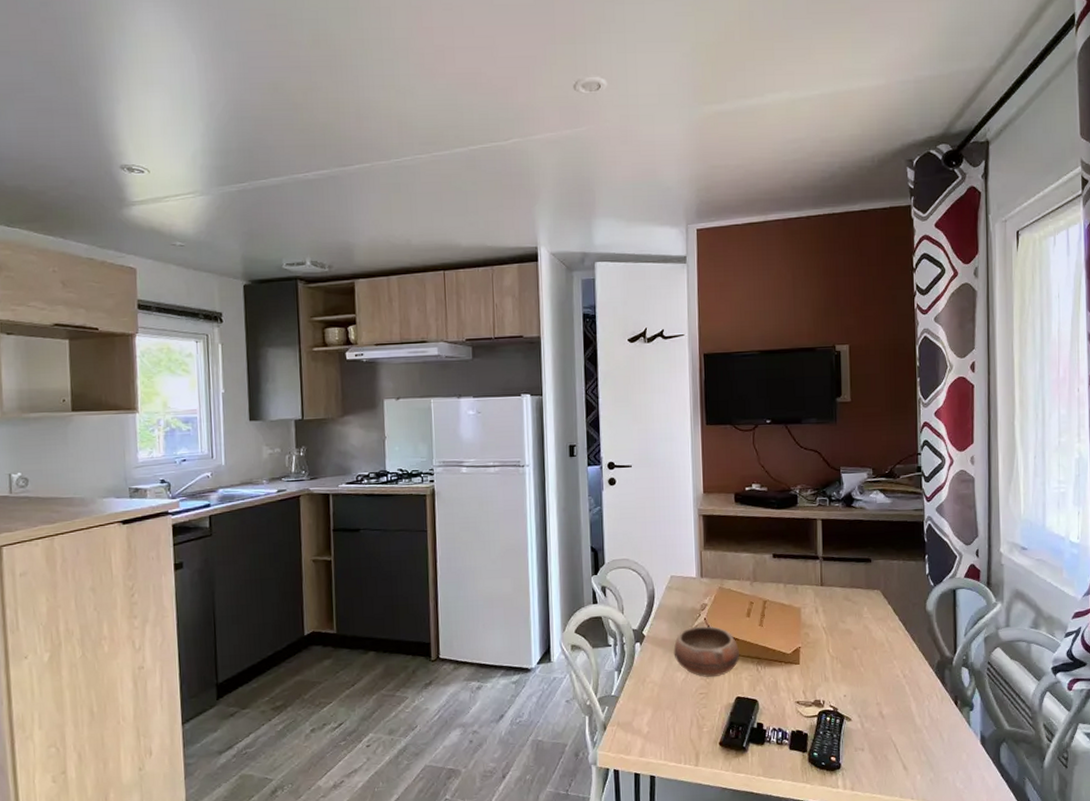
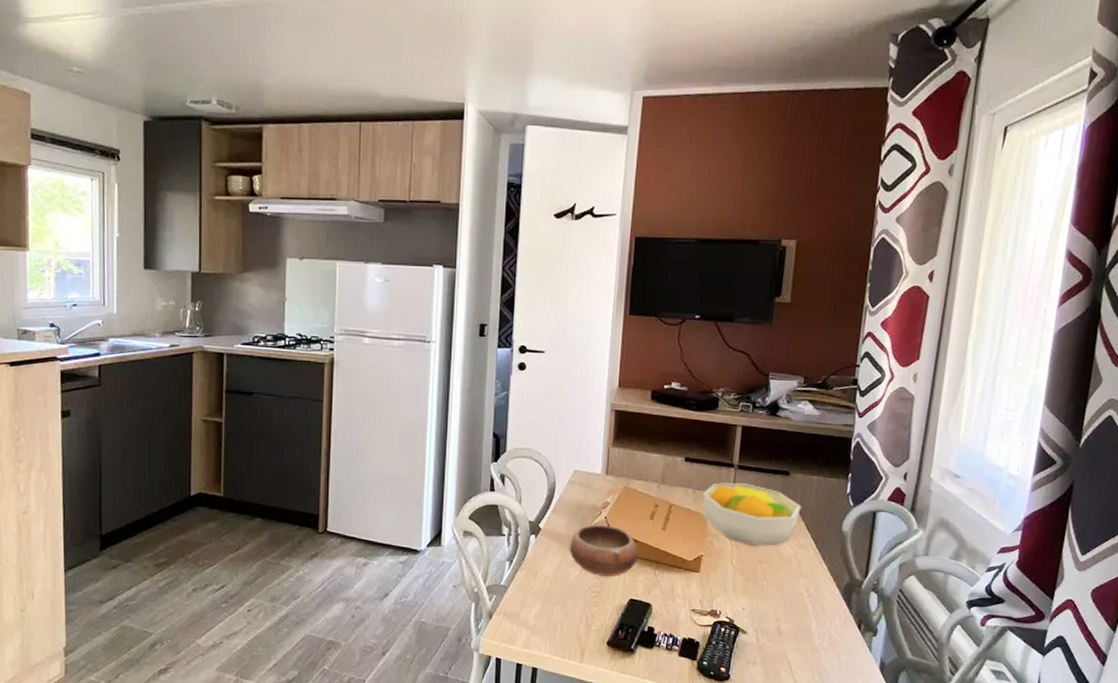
fruit bowl: none [793,573,886,633] -> present [702,483,801,546]

